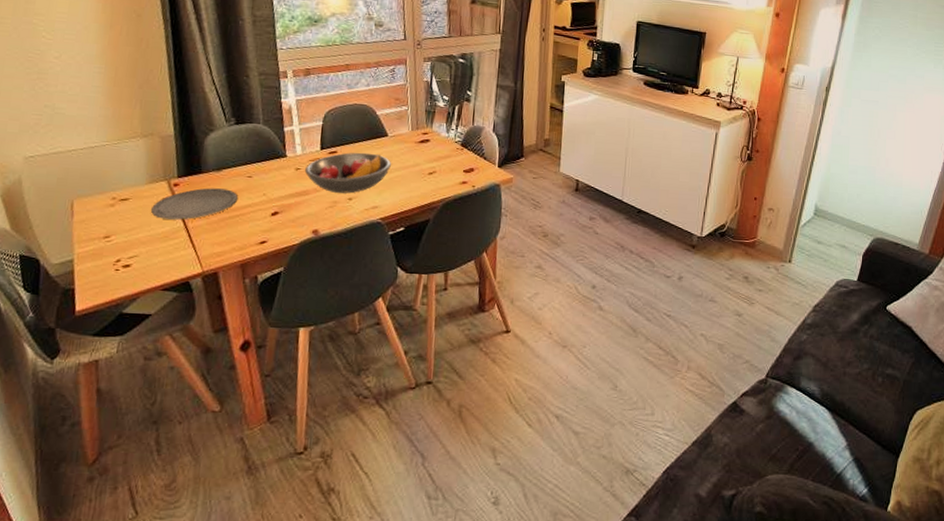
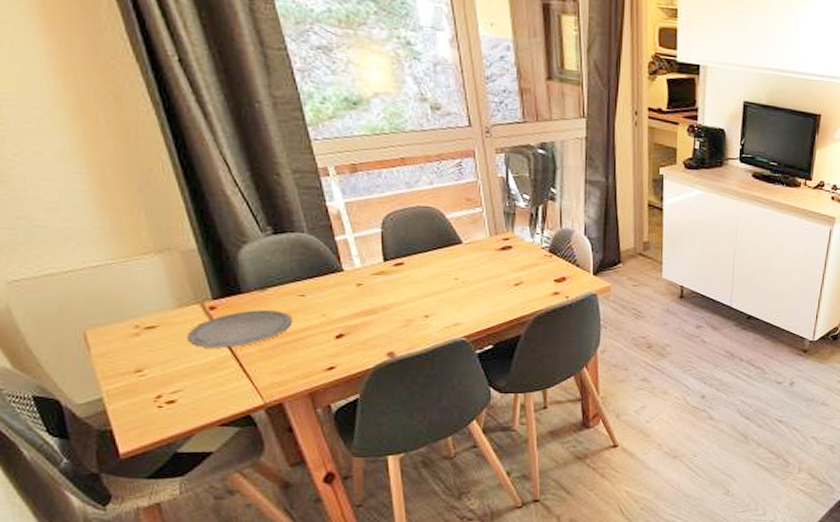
fruit bowl: present [304,152,391,194] -> none [367,263,470,310]

